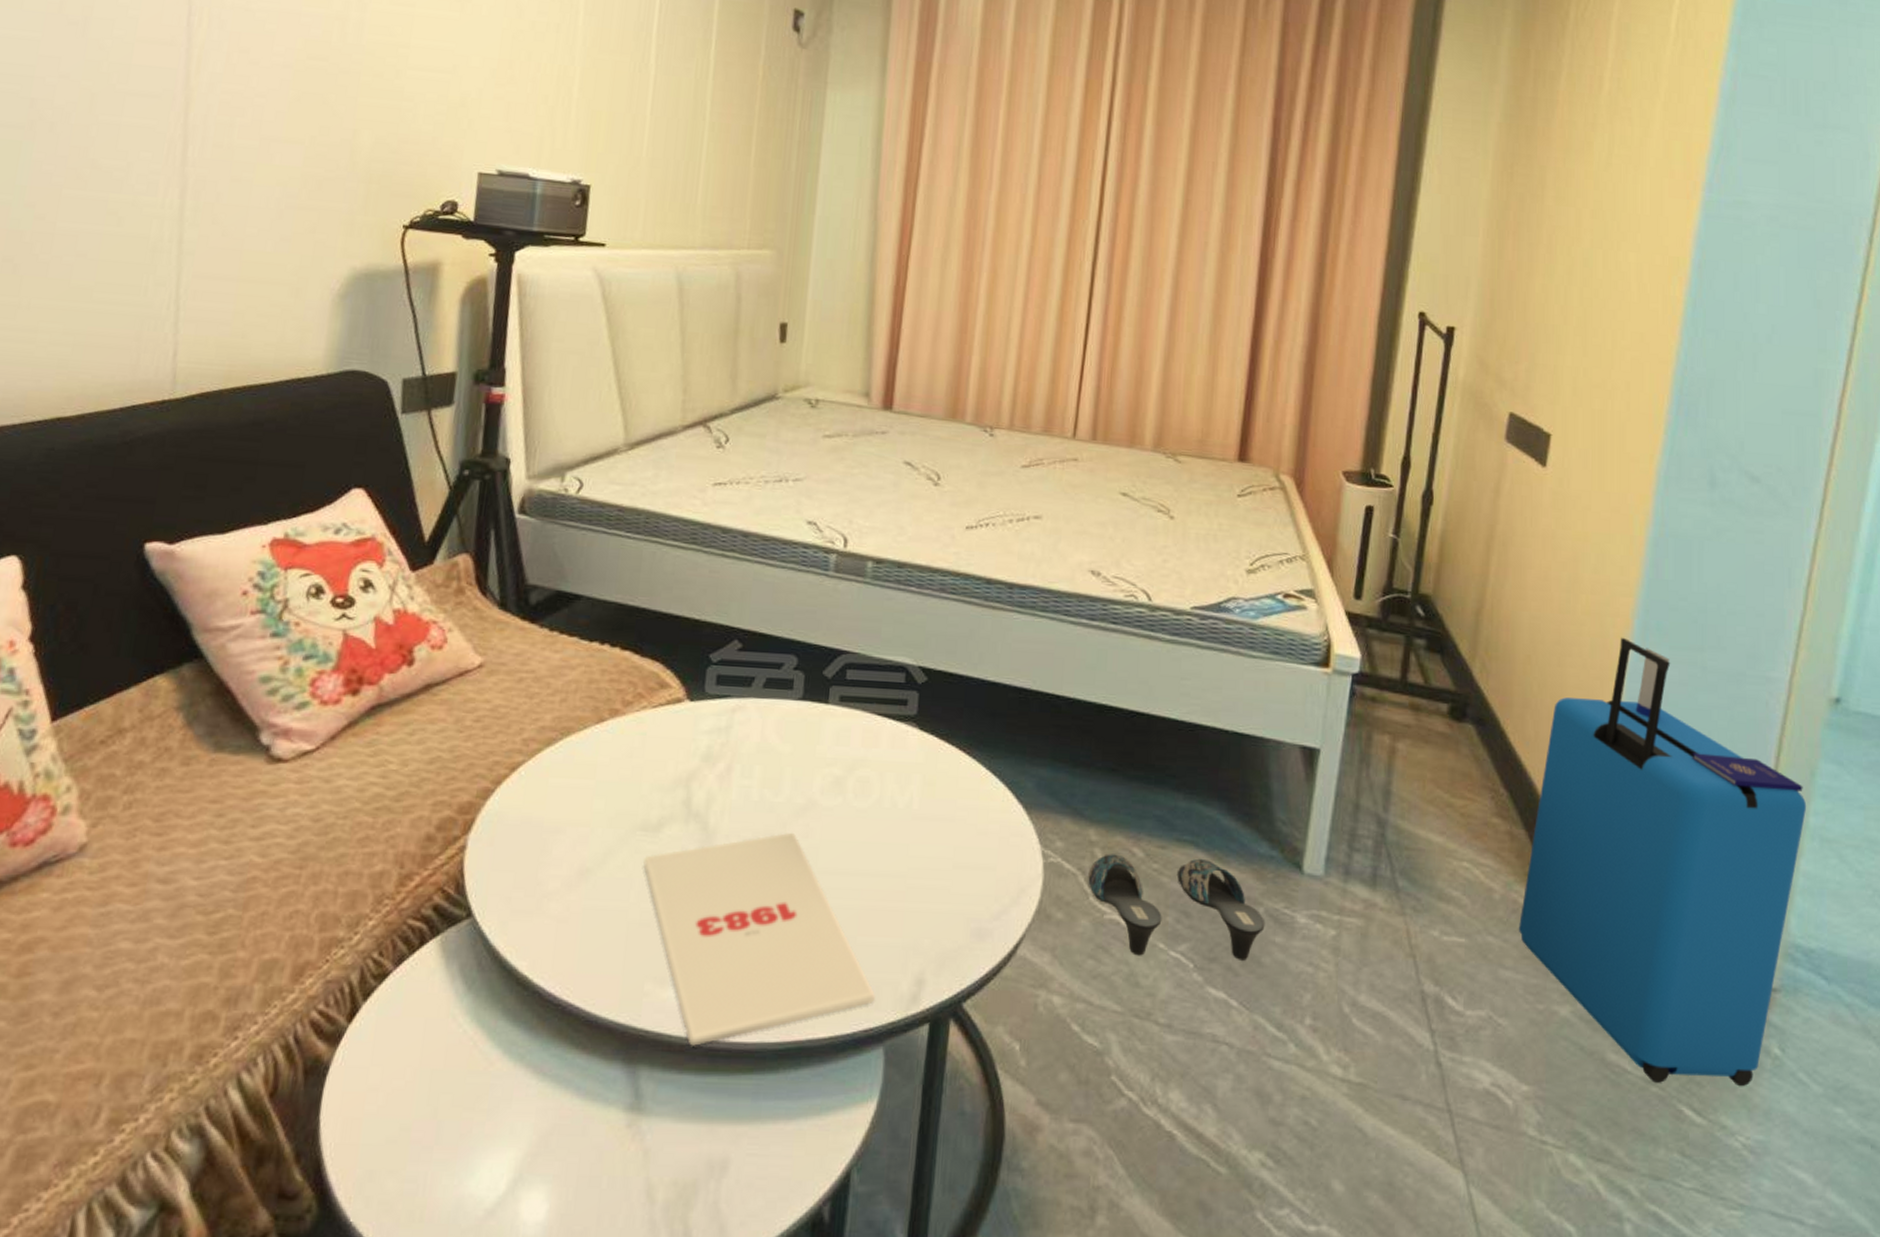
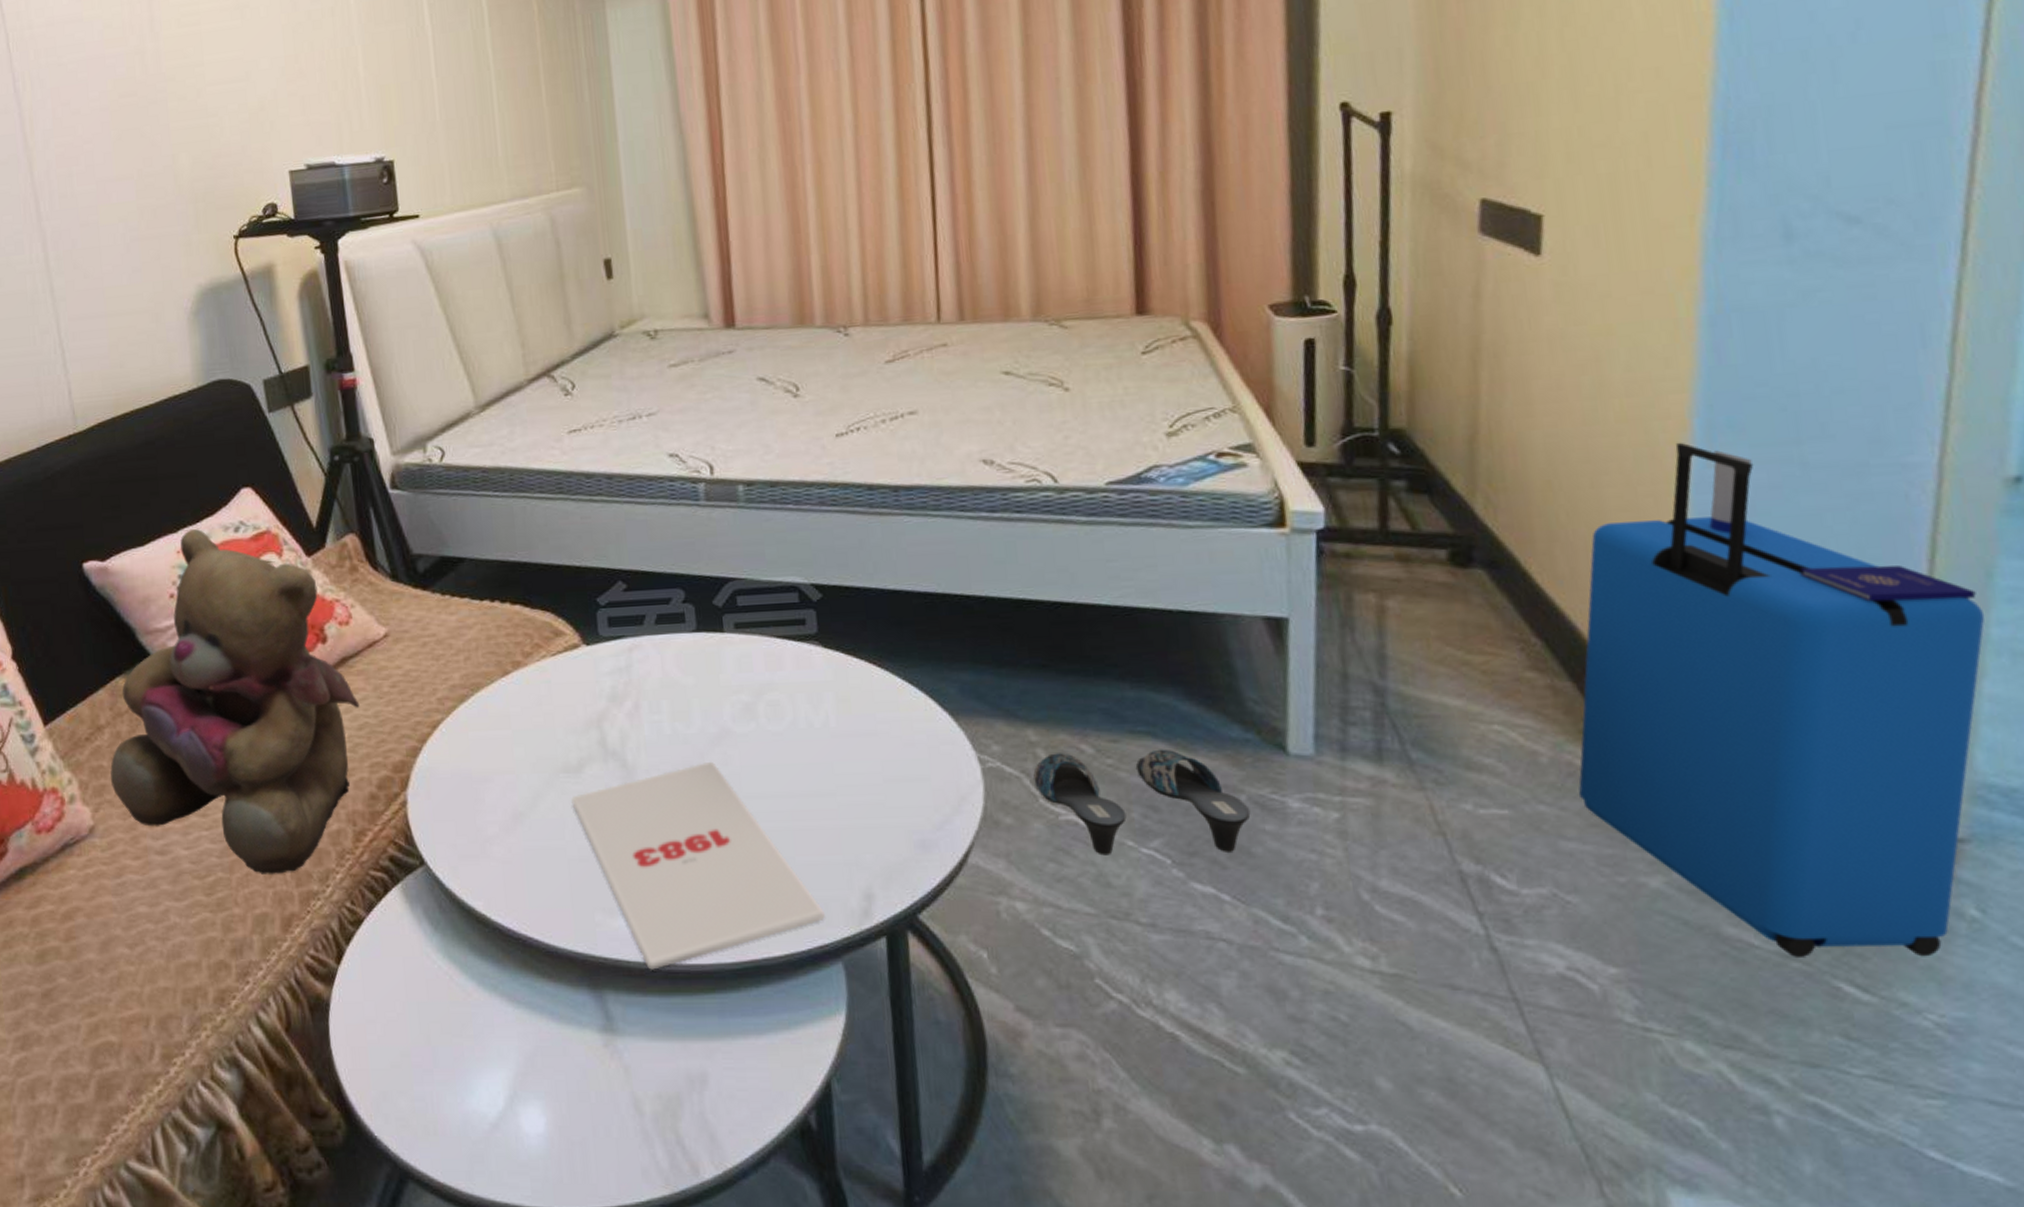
teddy bear: none [120,524,436,916] -> present [110,529,360,874]

